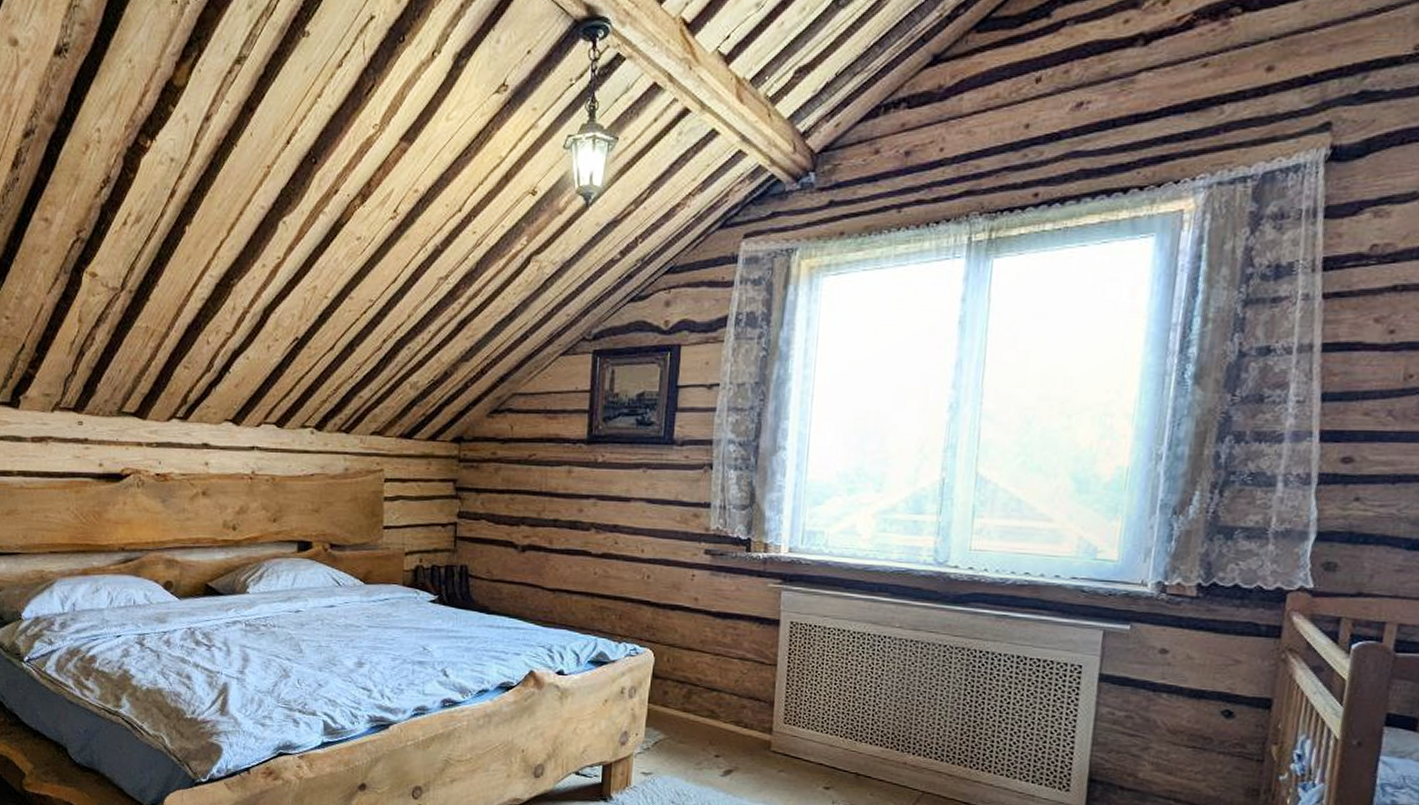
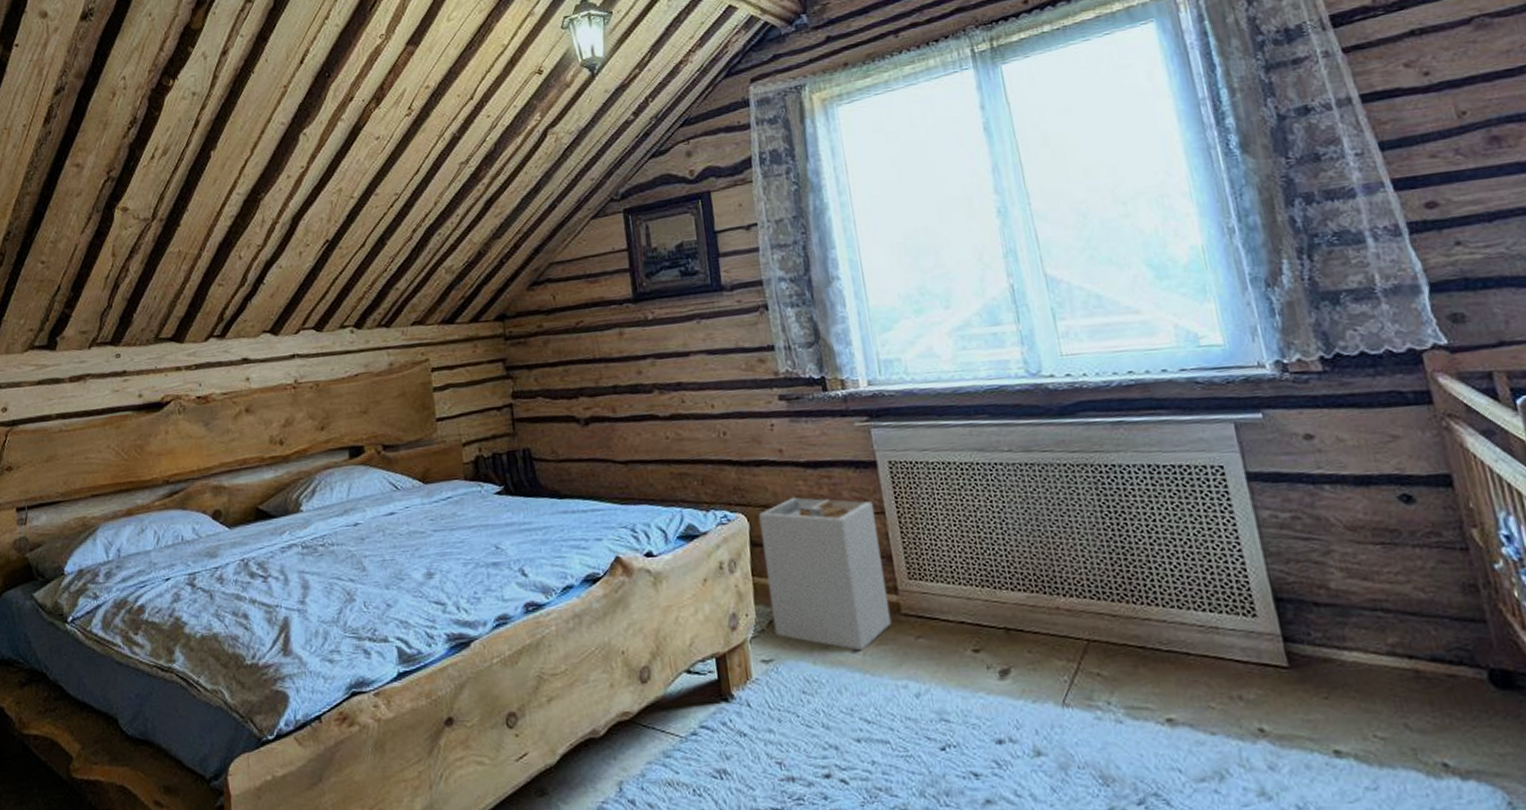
laundry hamper: none [658,641,768,776] -> present [758,496,892,651]

